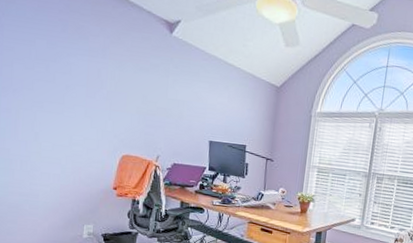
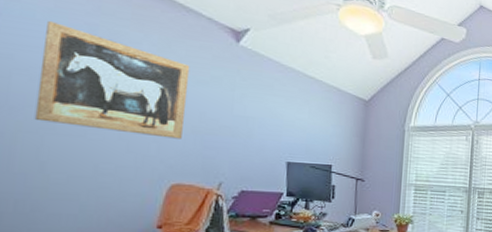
wall art: none [29,18,135,118] -> present [34,20,190,139]

